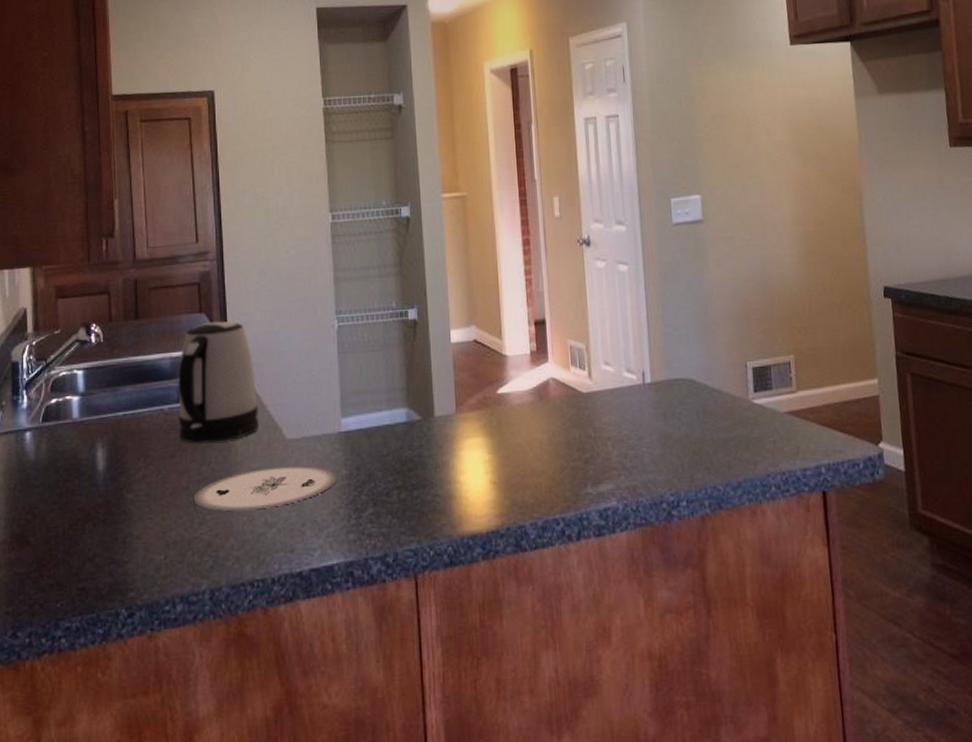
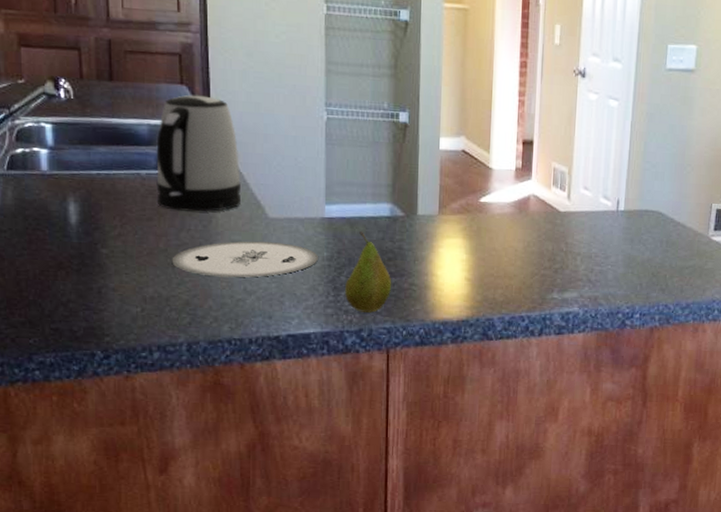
fruit: none [366,442,415,534] -> present [344,231,392,313]

